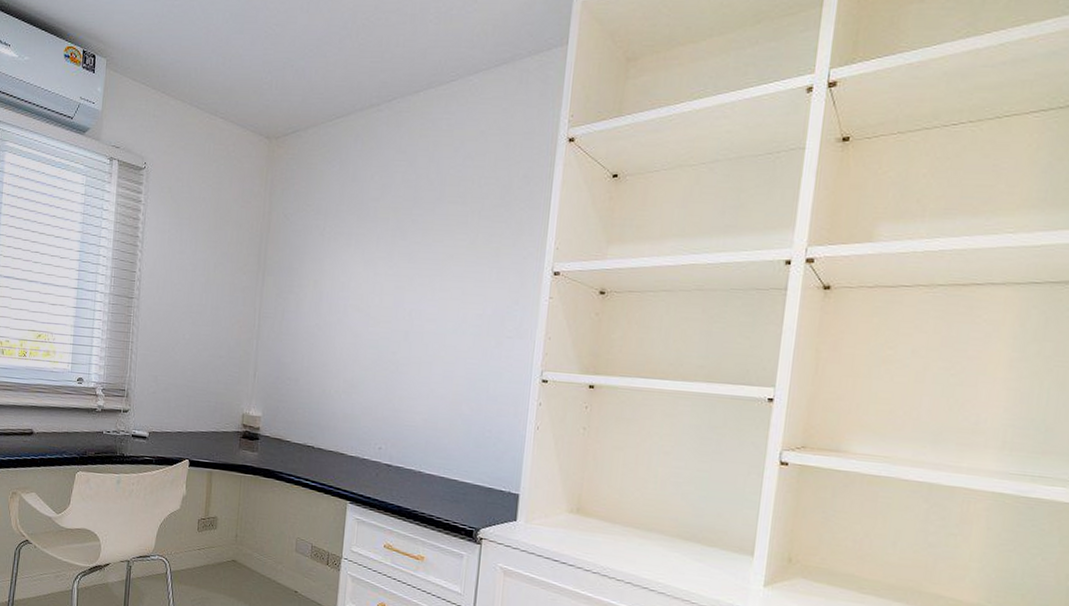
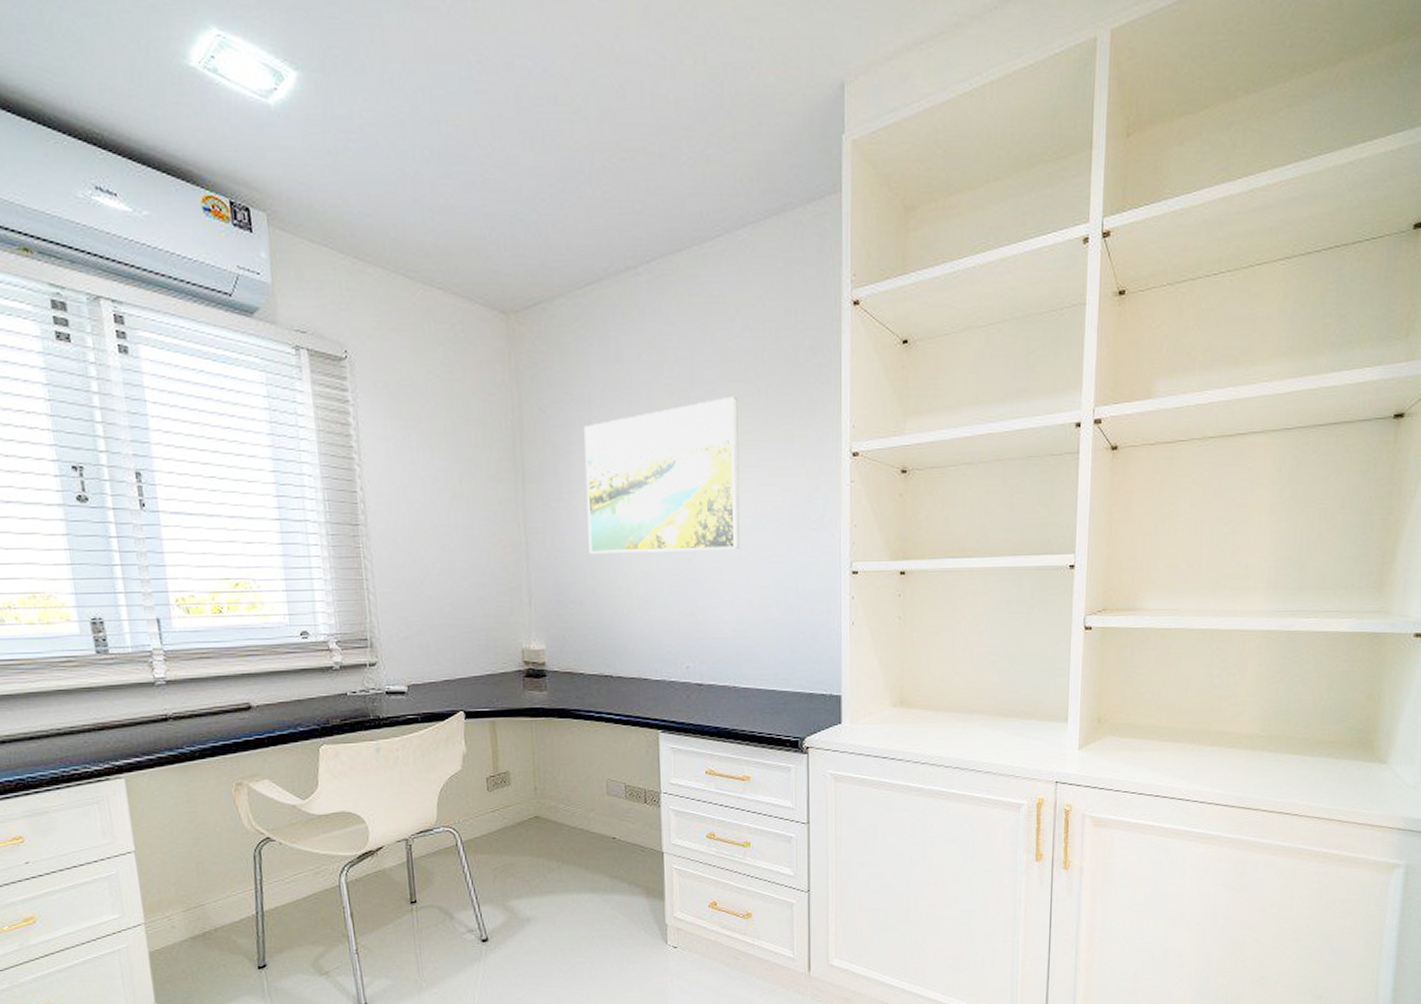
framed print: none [309,215,453,348] -> present [584,396,740,553]

